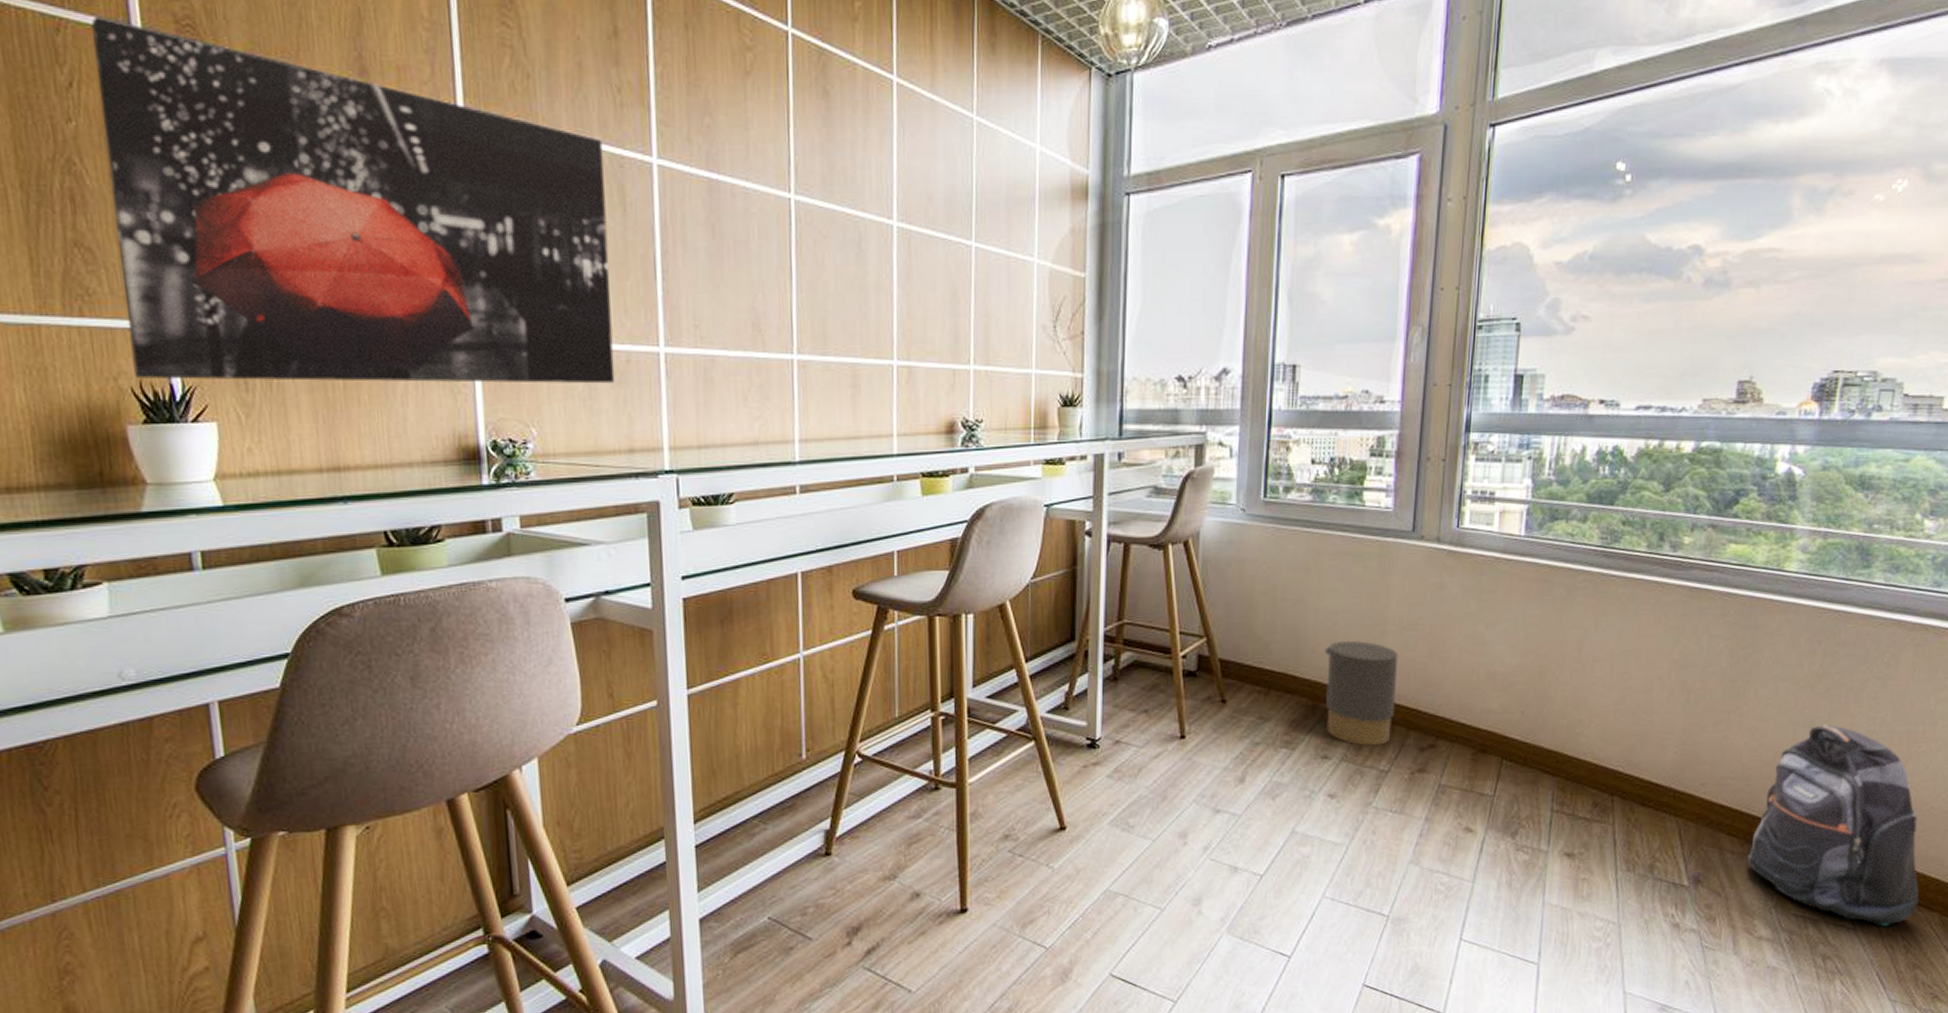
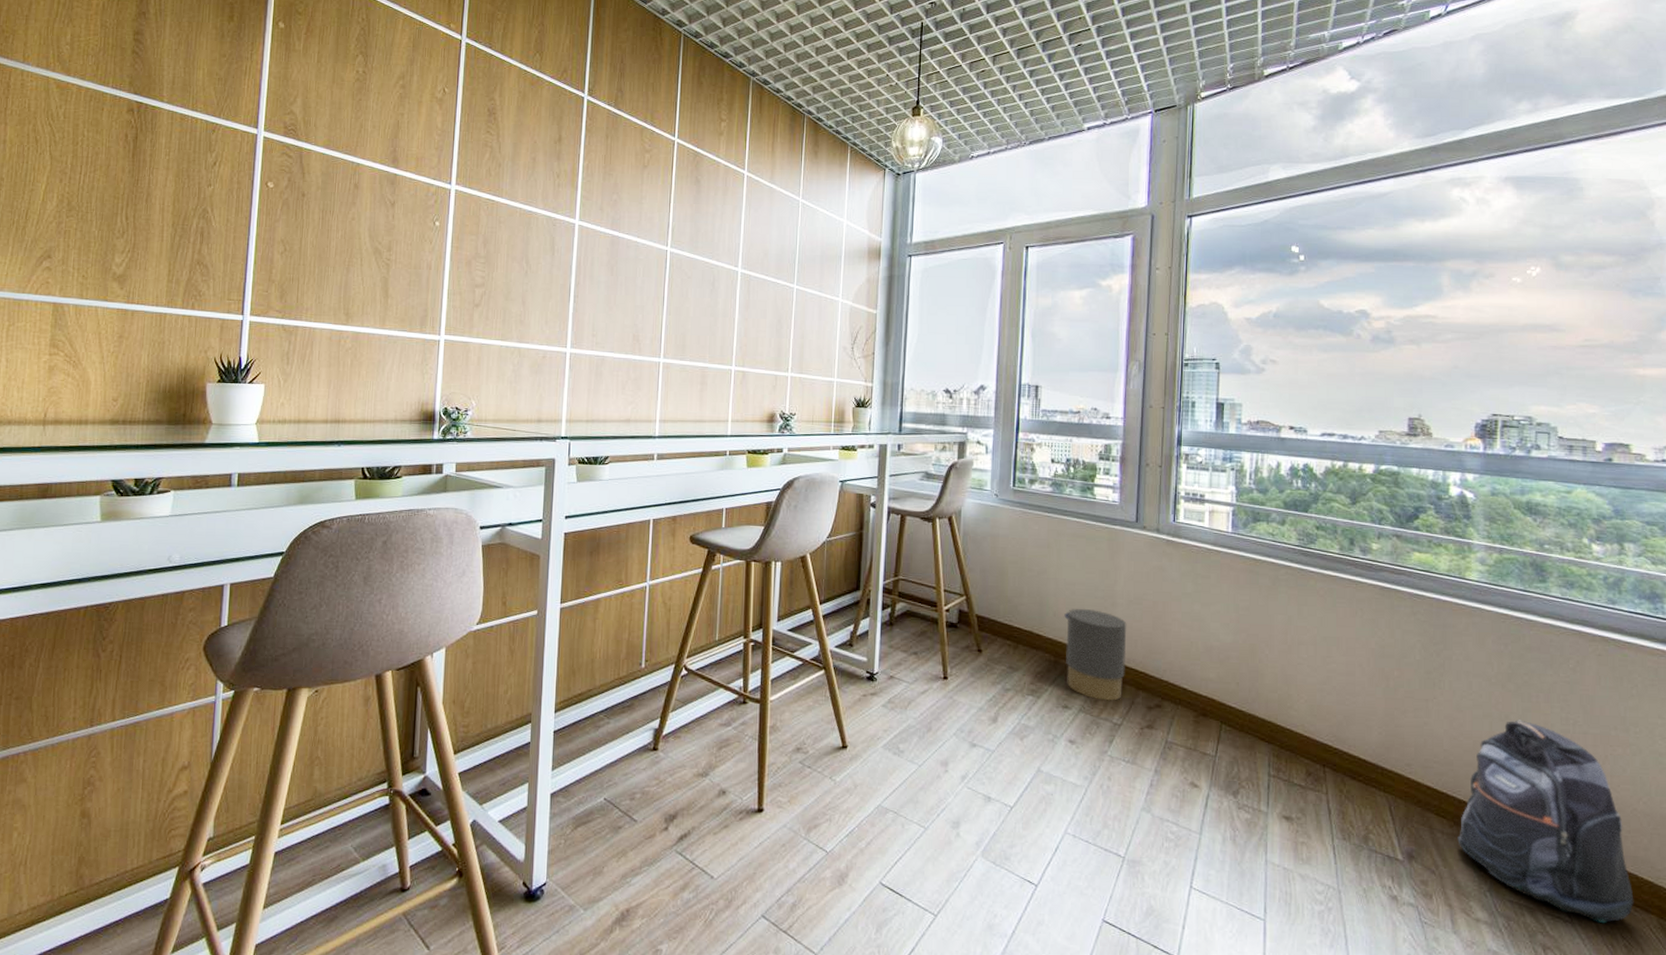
wall art: present [91,16,615,384] -> none [218,123,543,372]

